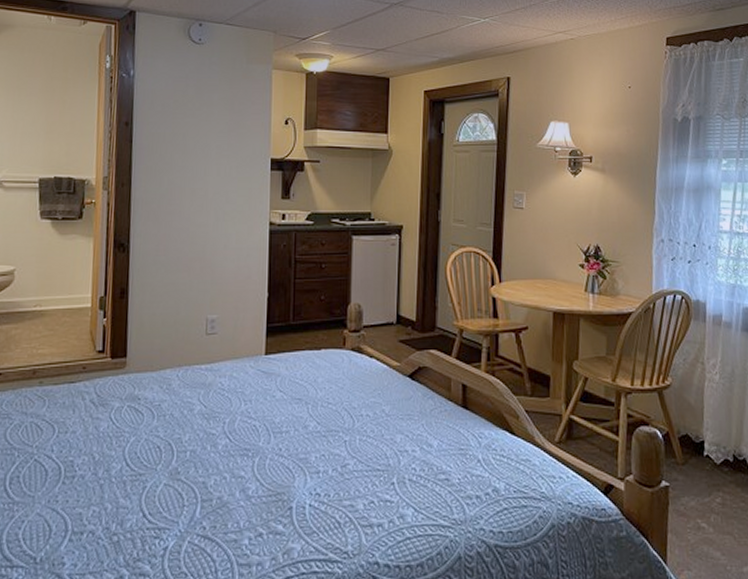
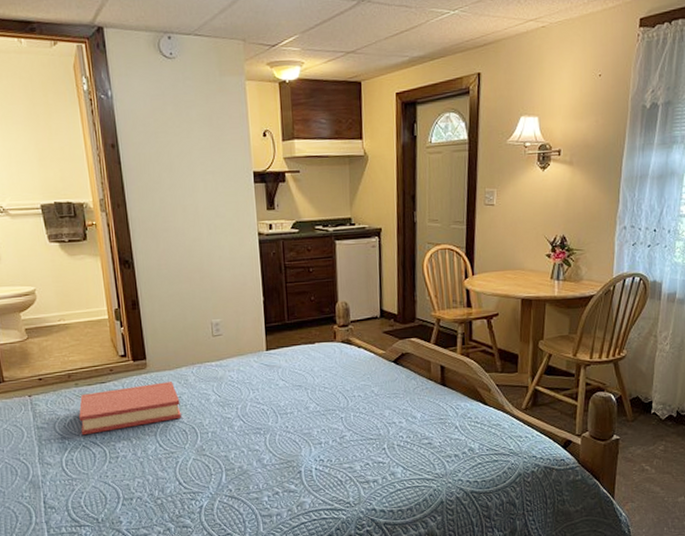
hardback book: none [35,386,159,447] -> present [79,382,181,436]

